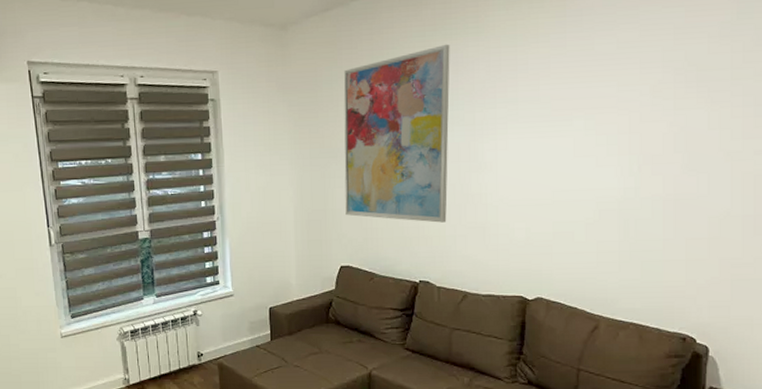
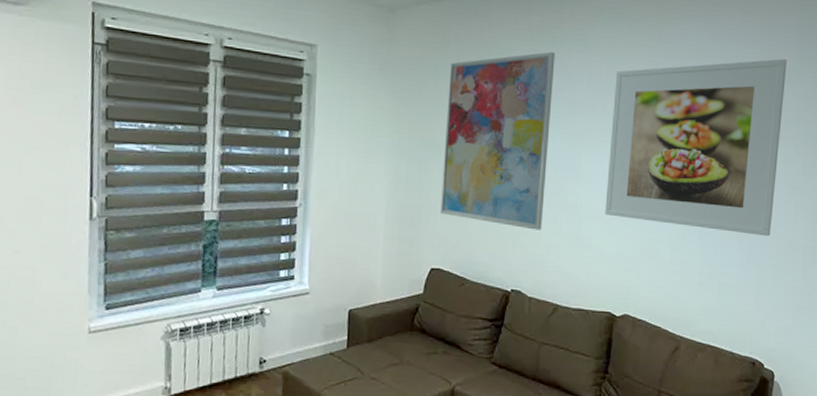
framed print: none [511,12,719,209] -> present [605,58,787,237]

